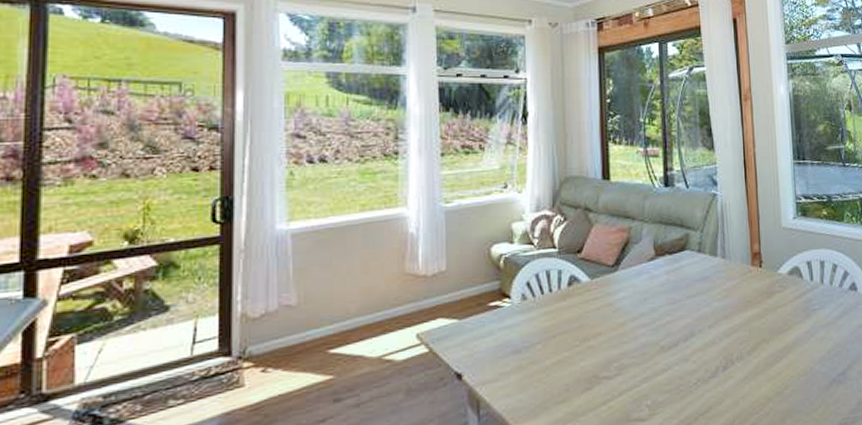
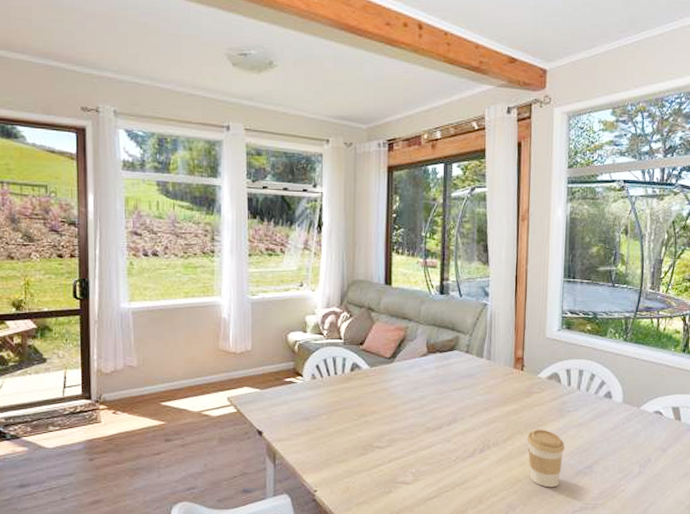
coffee cup: none [773,334,815,405] -> present [527,429,565,488]

